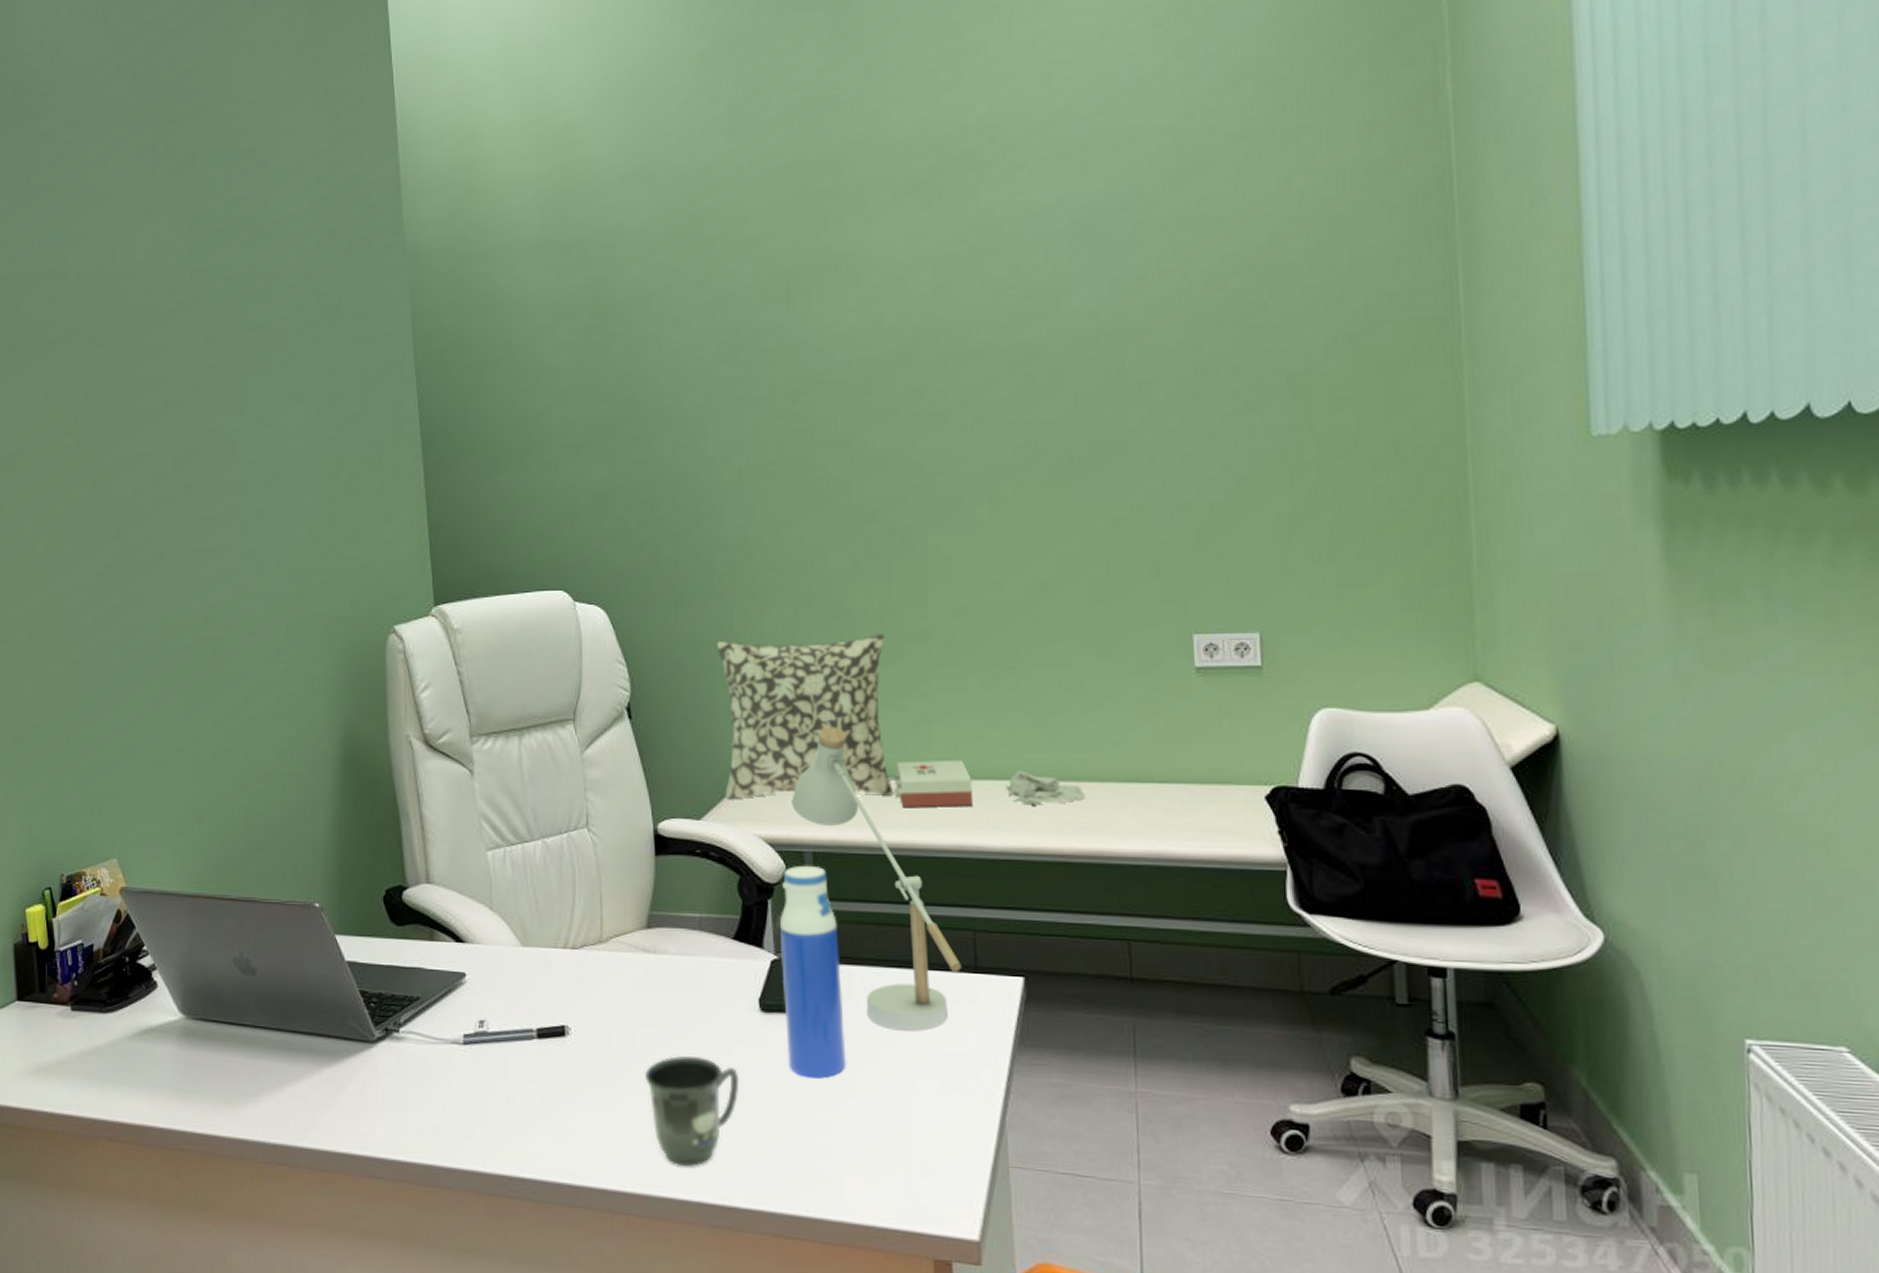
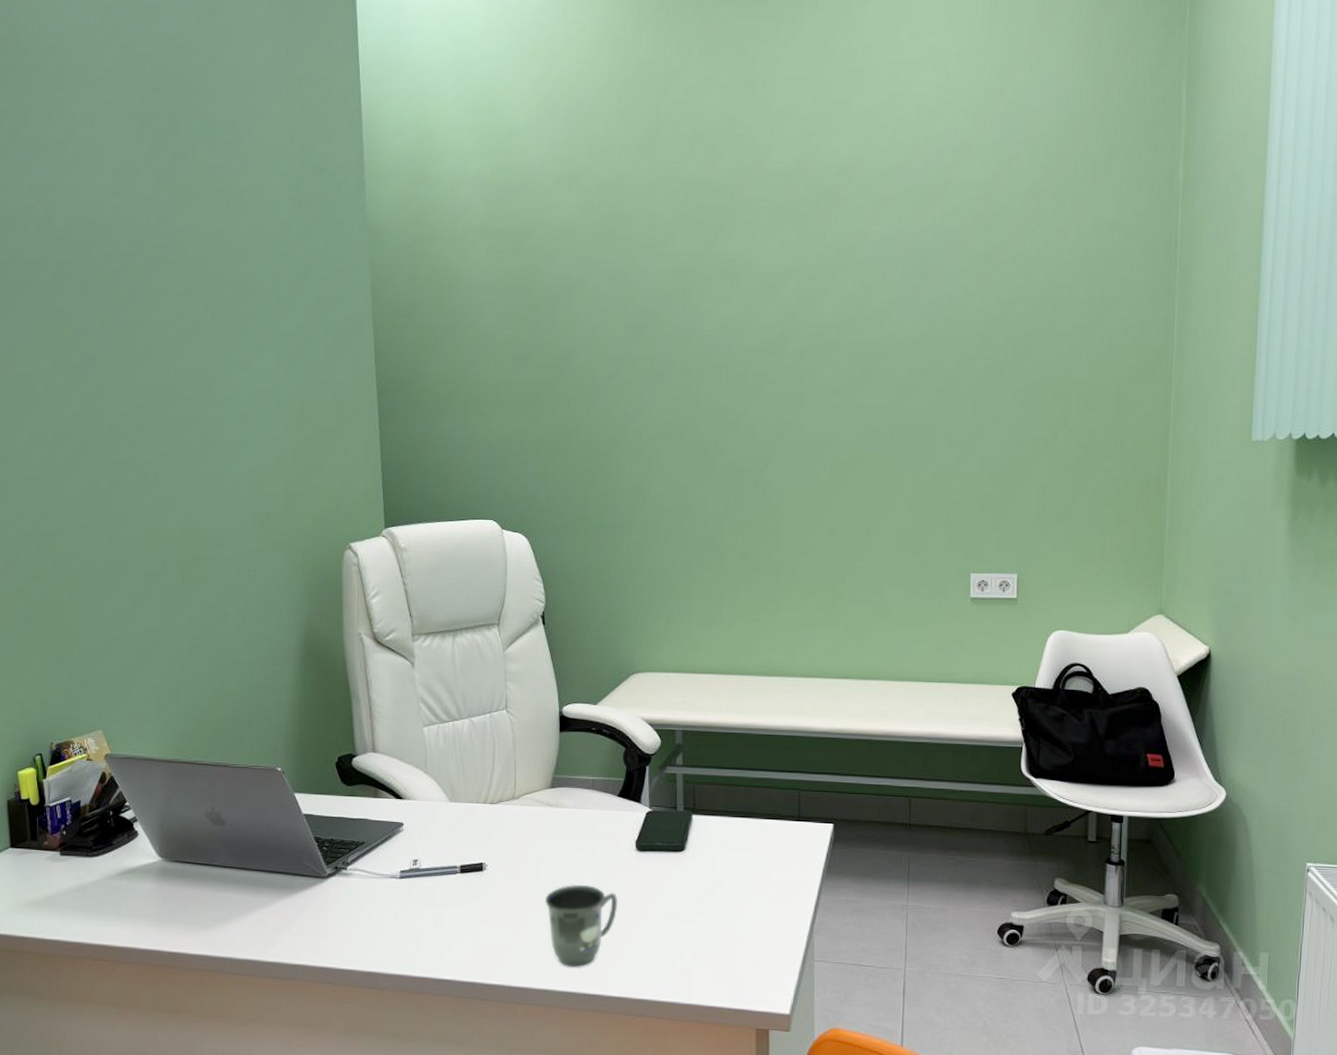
pillow: present [716,634,893,798] -> none [615,564,745,689]
water bottle: present [779,865,847,1079] -> none [654,740,700,900]
desk lamp: present [791,727,963,1032] -> none [668,635,789,865]
first-aid kit: present [894,759,974,808] -> none [746,662,805,698]
tissue: present [1005,771,1085,805] -> none [829,671,886,698]

